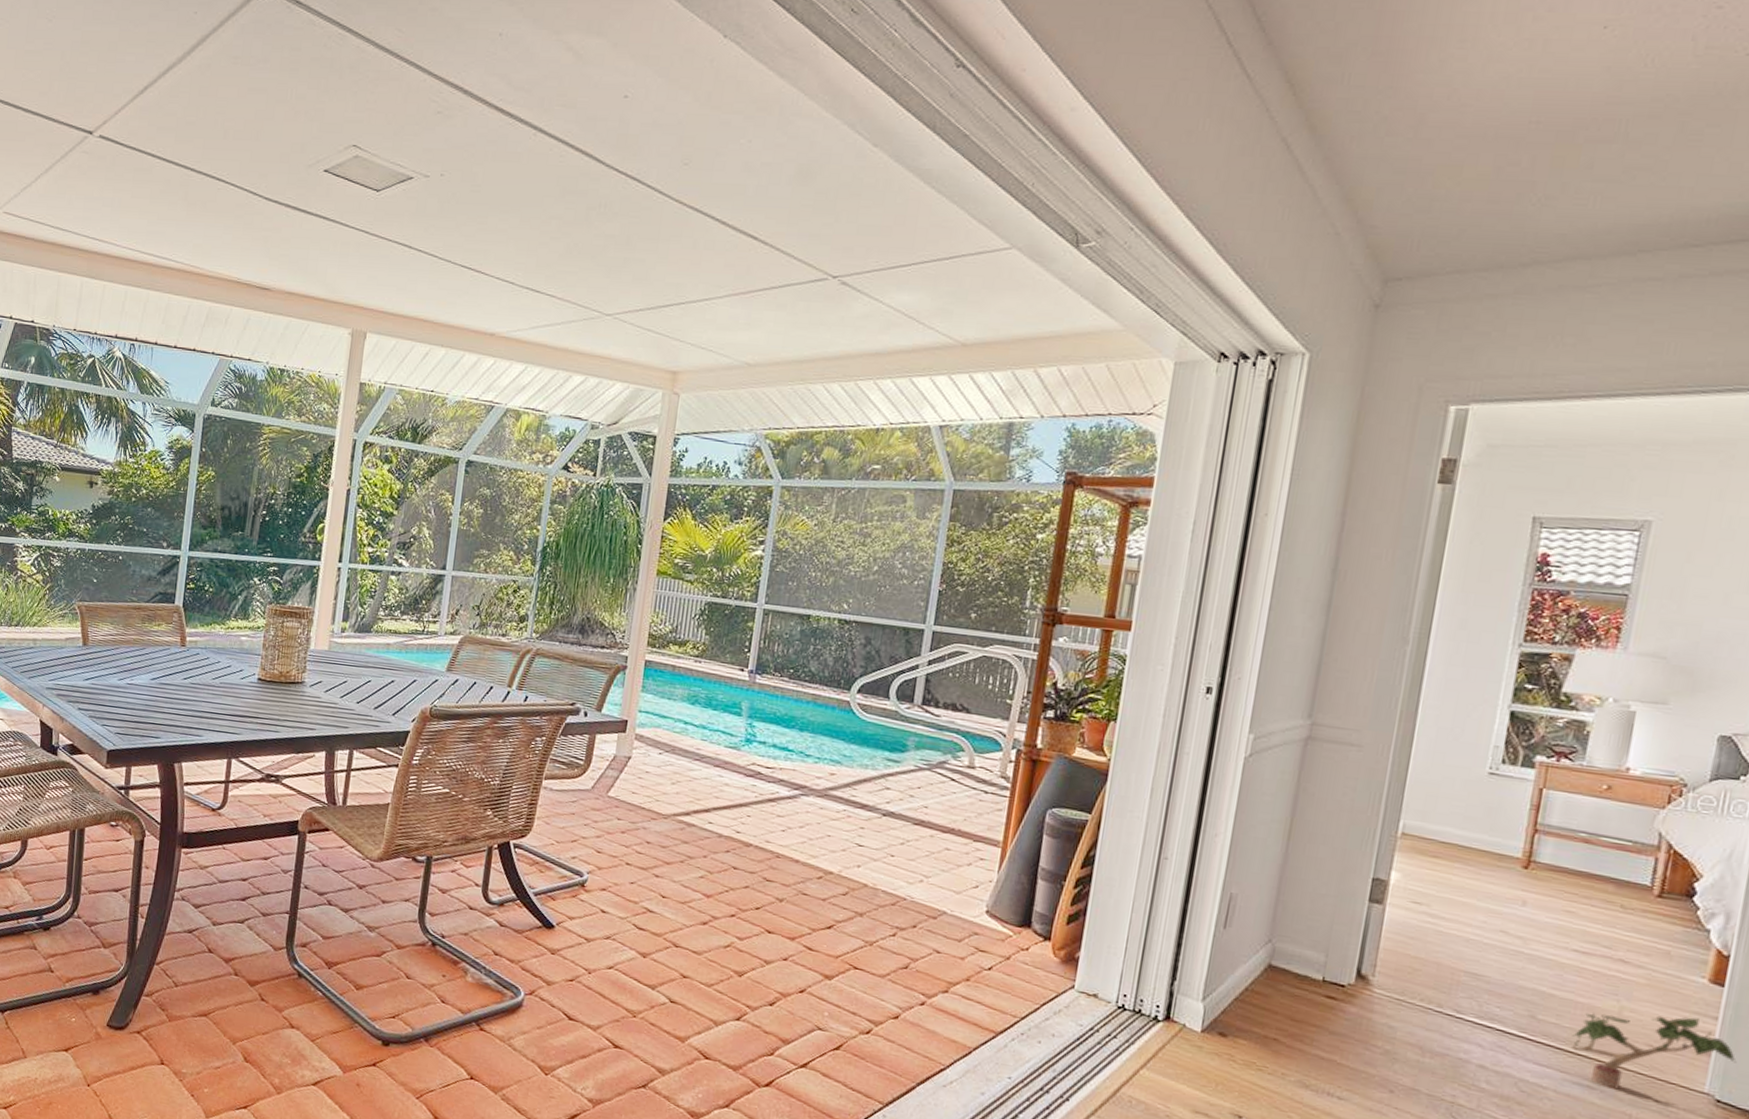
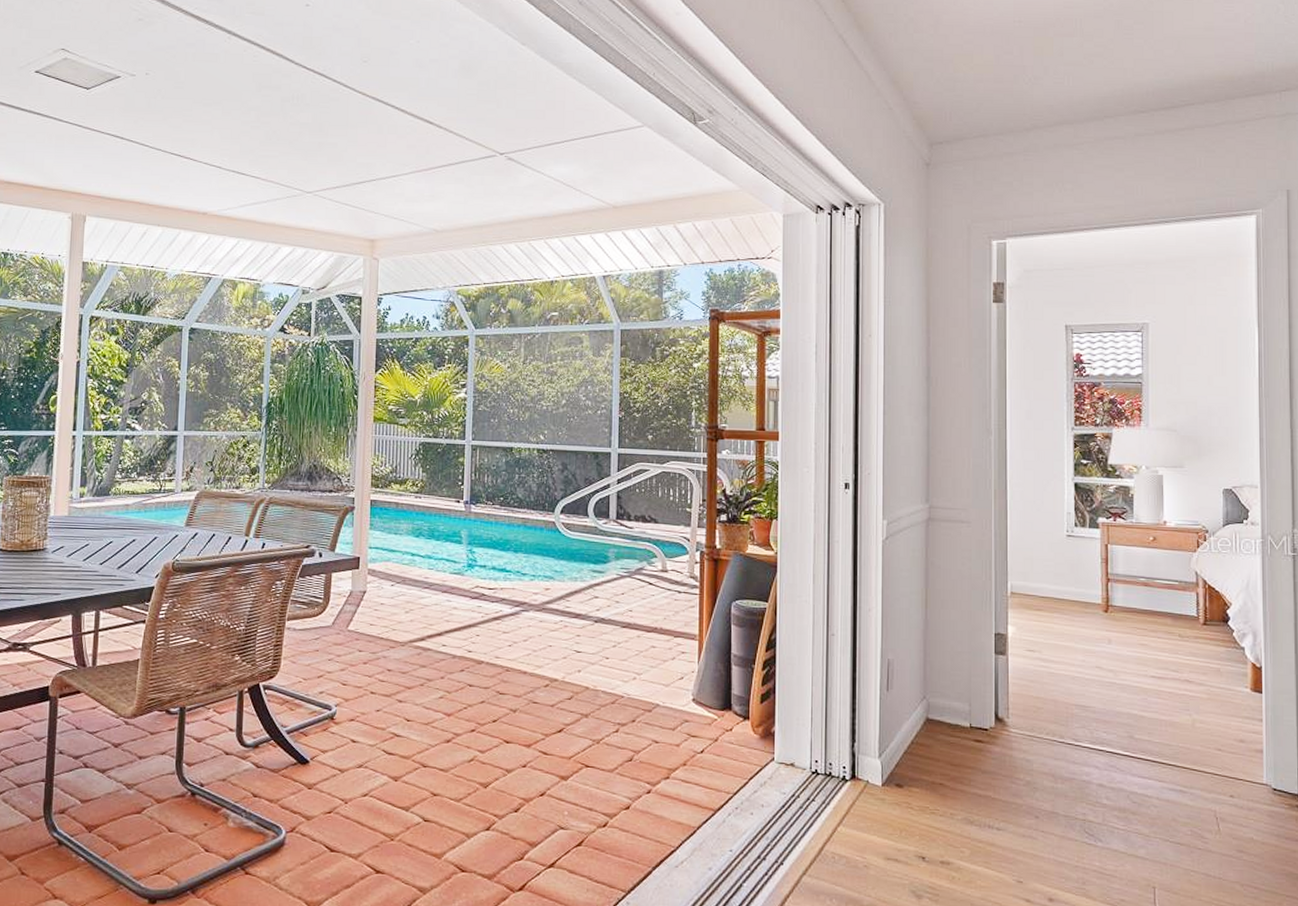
potted plant: present [1572,1012,1737,1090] -> none [1162,722,1281,790]

